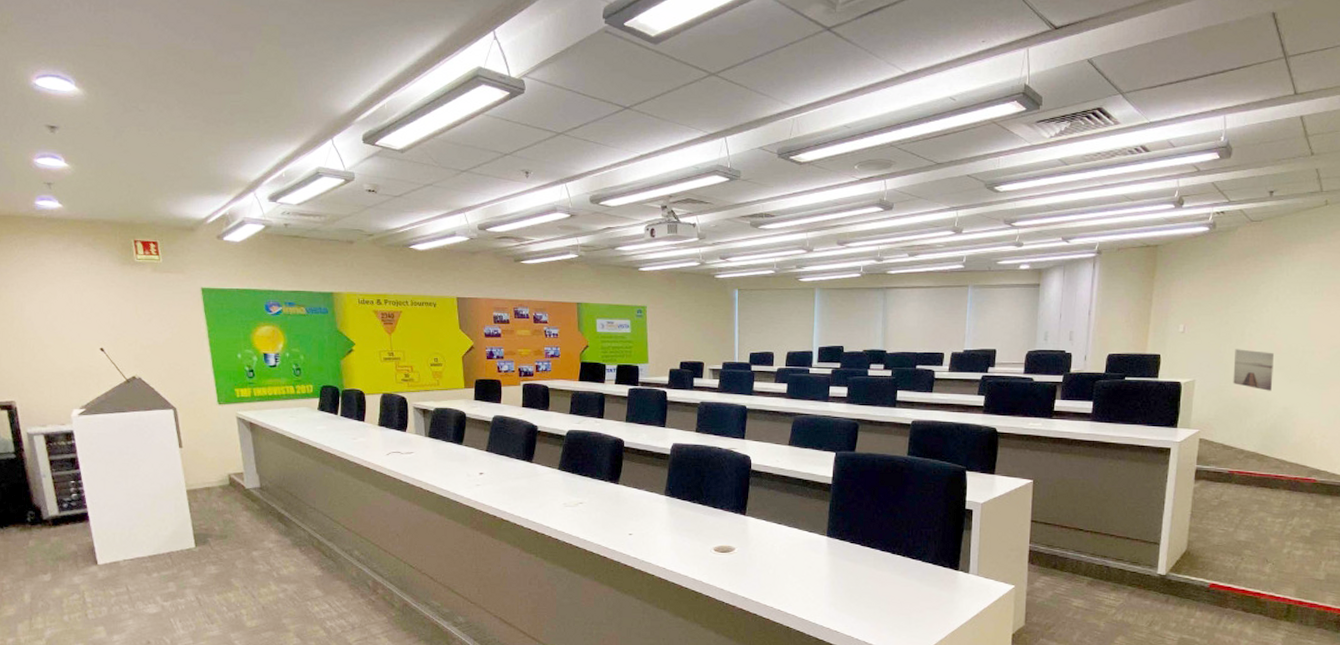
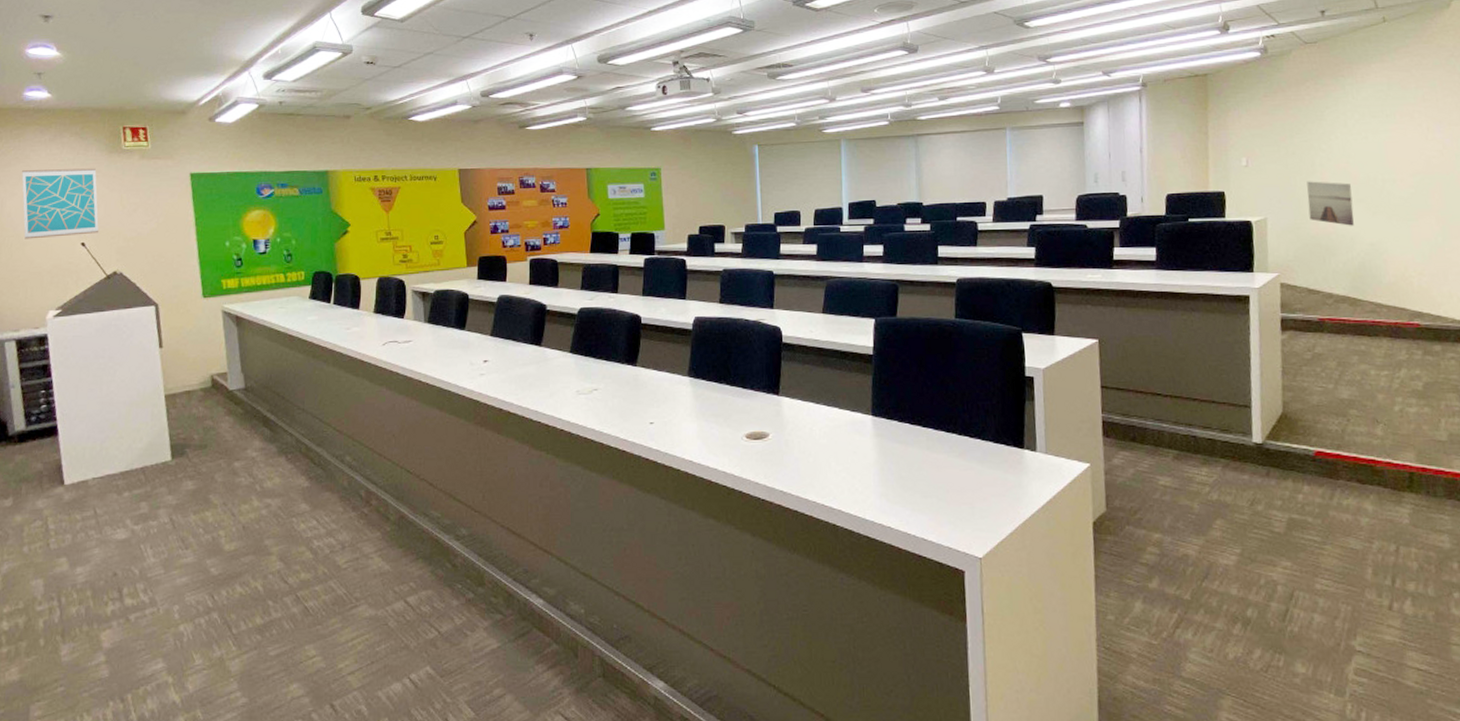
wall art: none [39,277,116,342] -> present [21,168,99,239]

